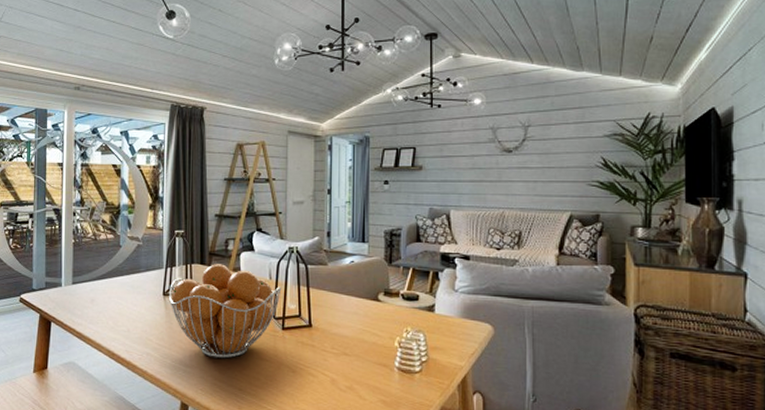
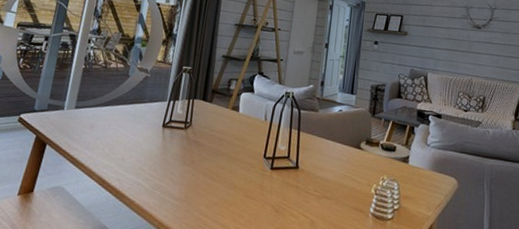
fruit basket: present [168,264,282,359] -> none [167,101,275,194]

